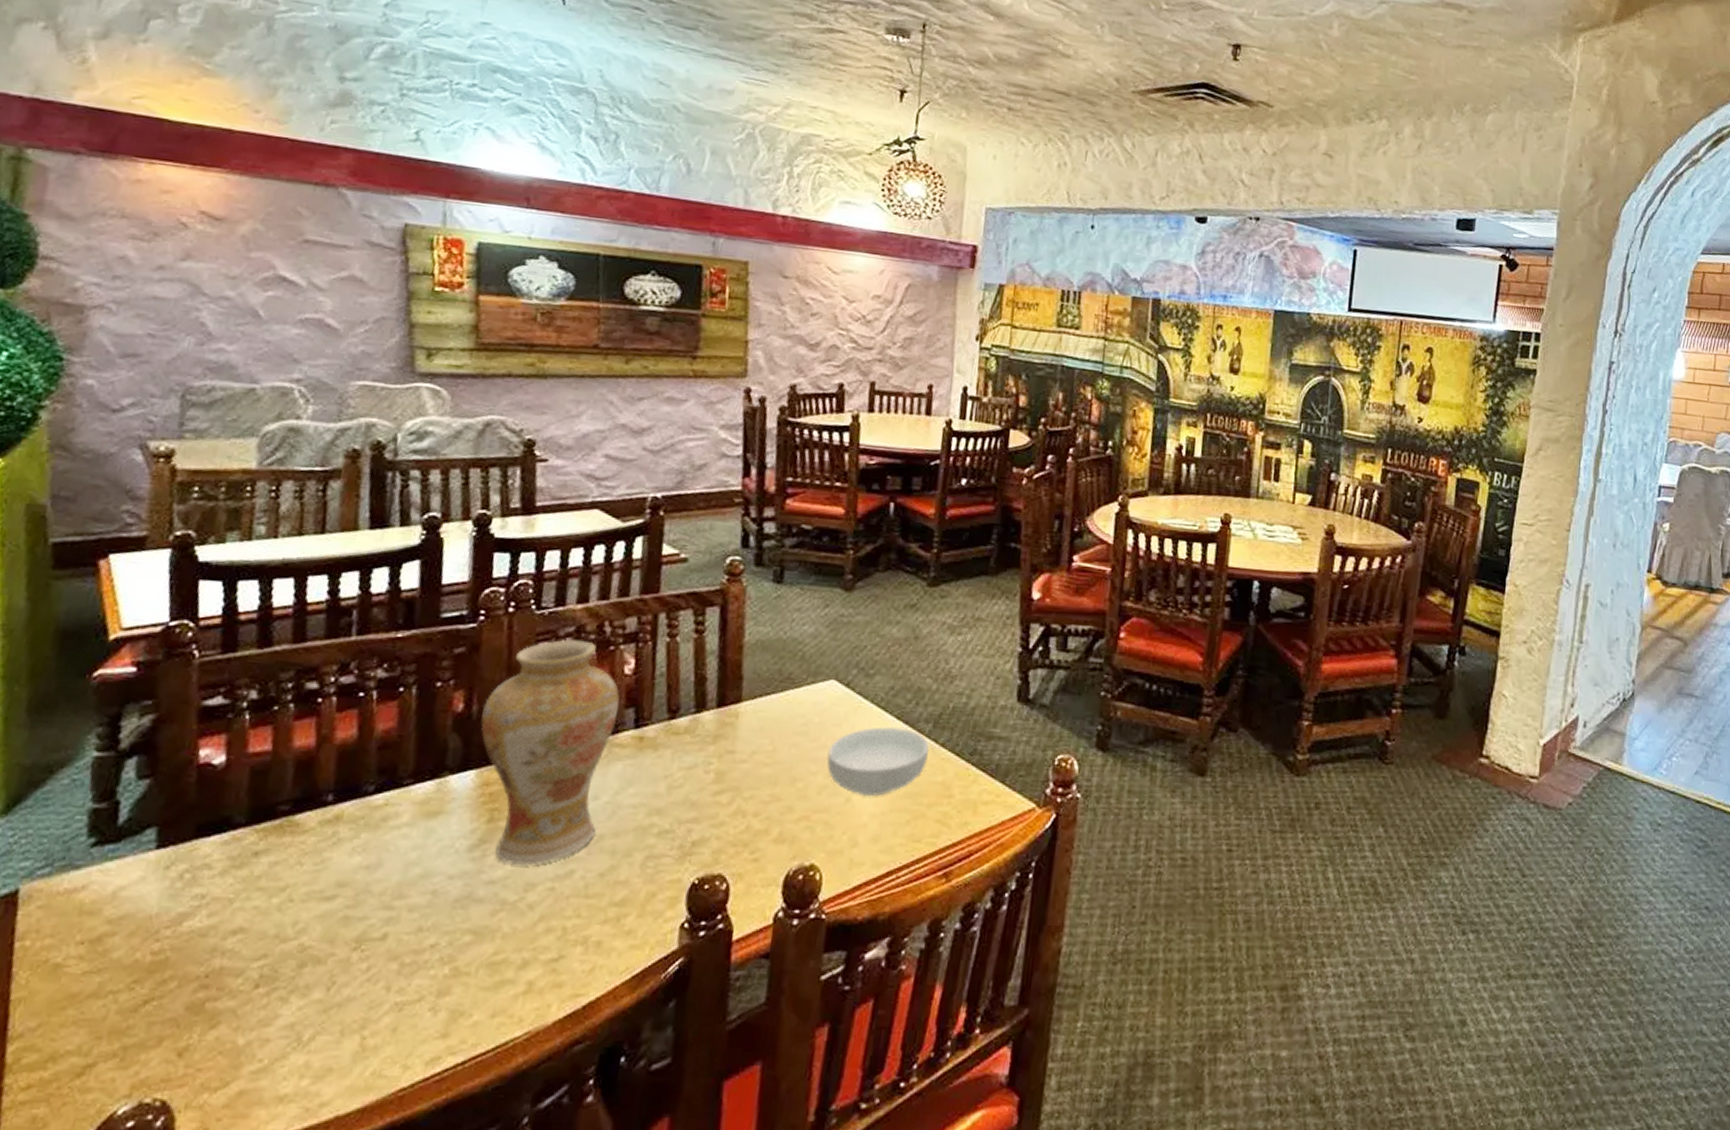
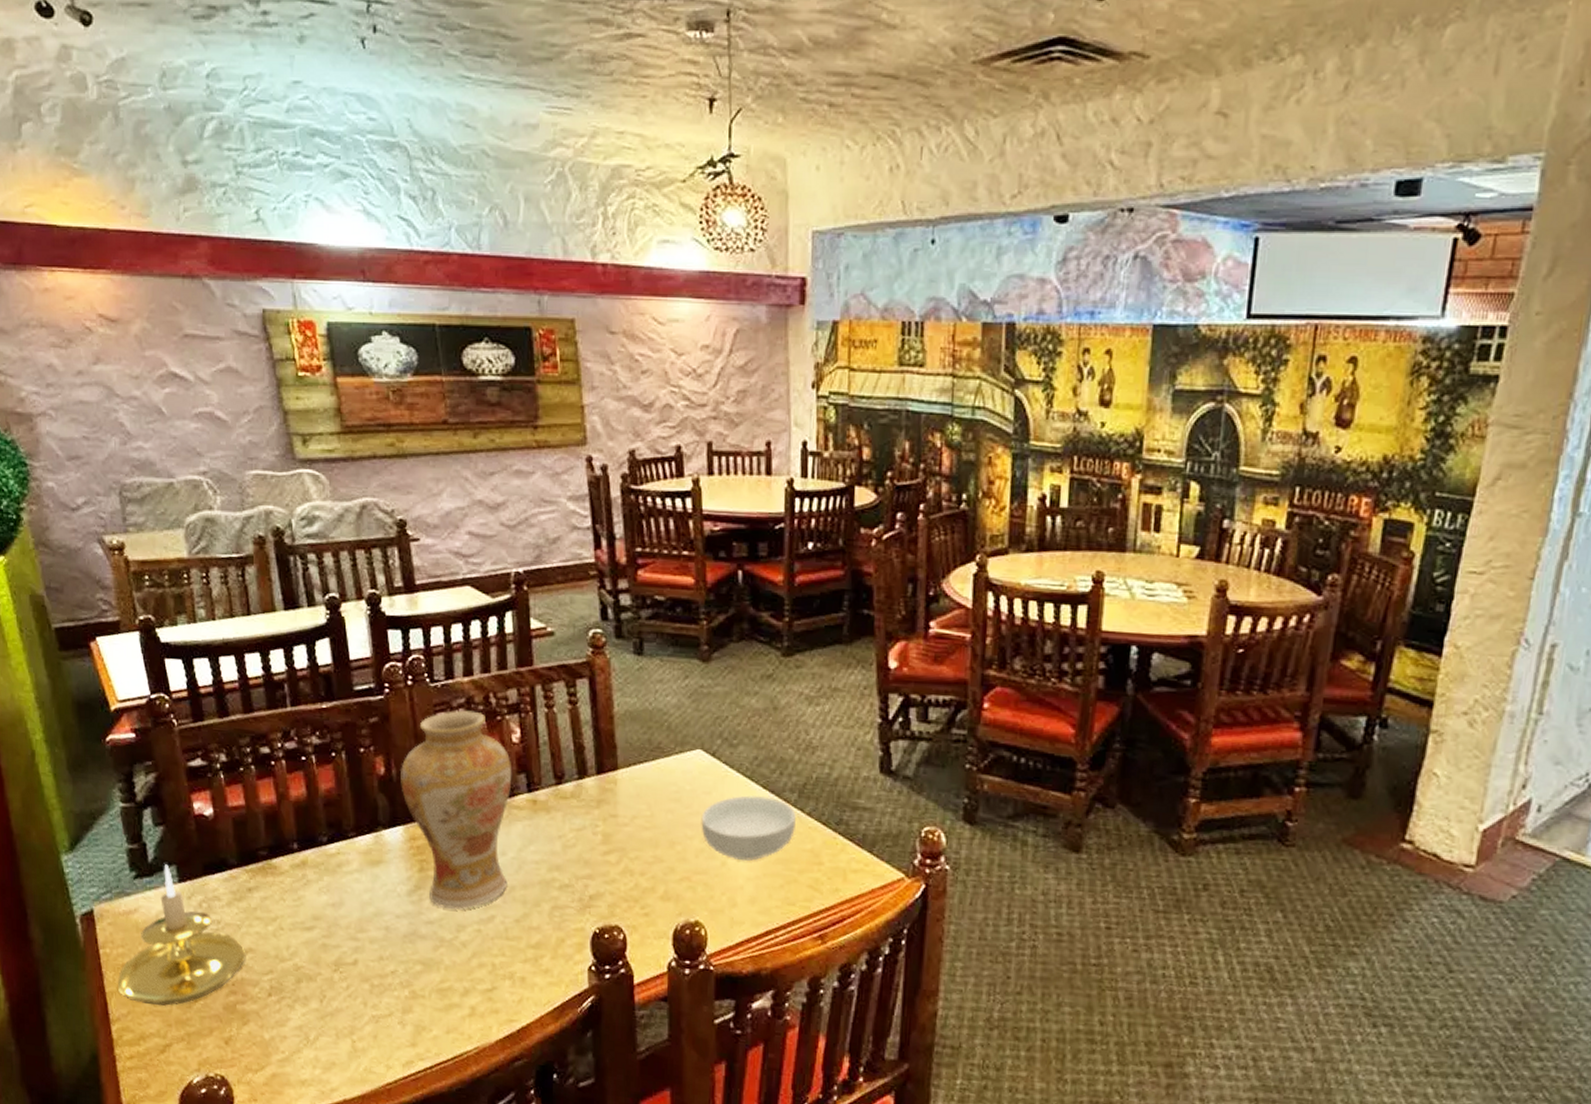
candle holder: none [30,826,234,1013] -> present [118,864,246,1007]

